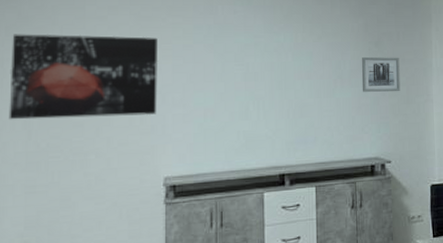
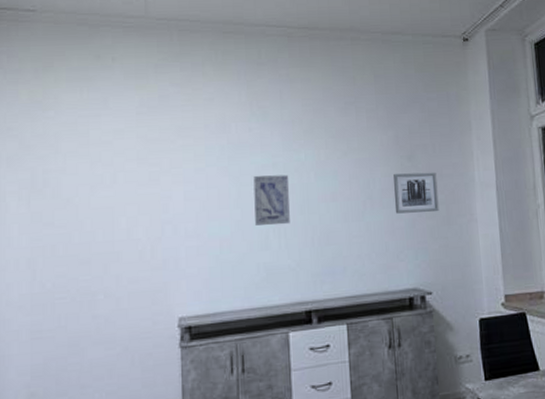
wall art: present [8,34,158,120] -> none [12,161,169,259]
wall art: none [237,53,269,98] -> present [253,174,290,225]

